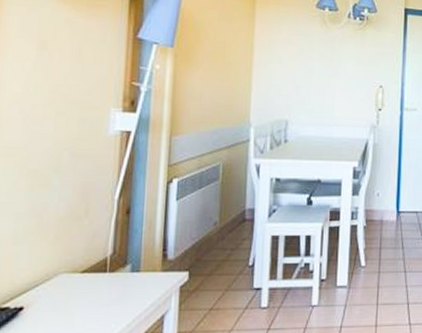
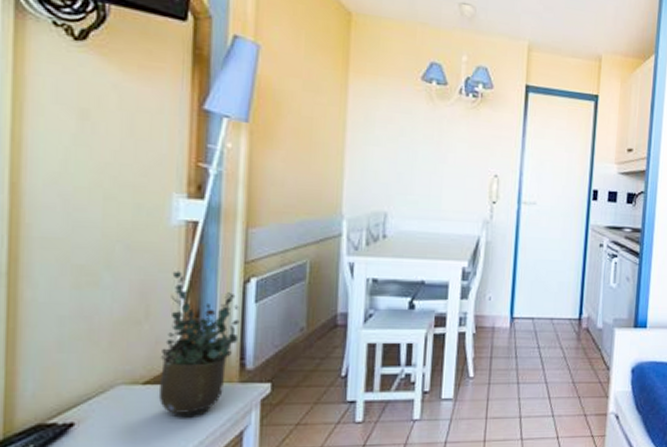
potted plant: none [93,173,163,302] -> present [158,271,240,416]

